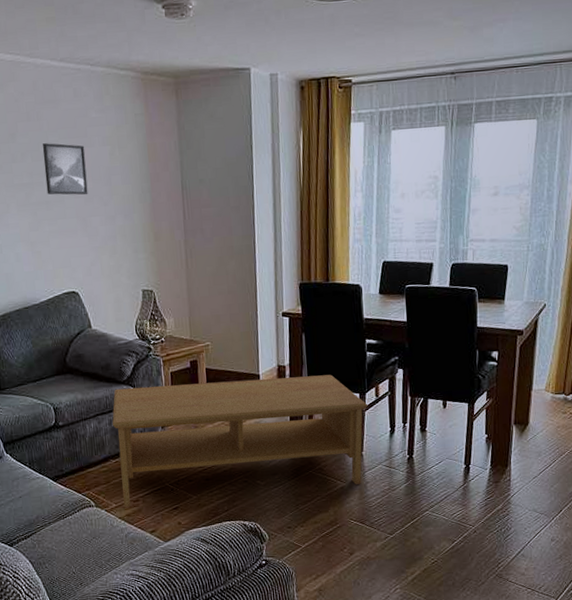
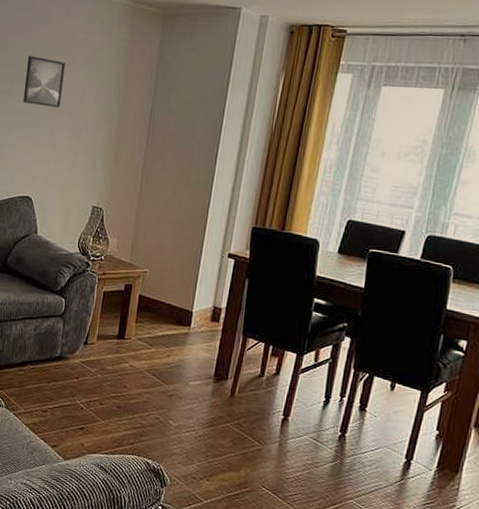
coffee table: present [112,374,368,508] -> none [31,297,305,451]

